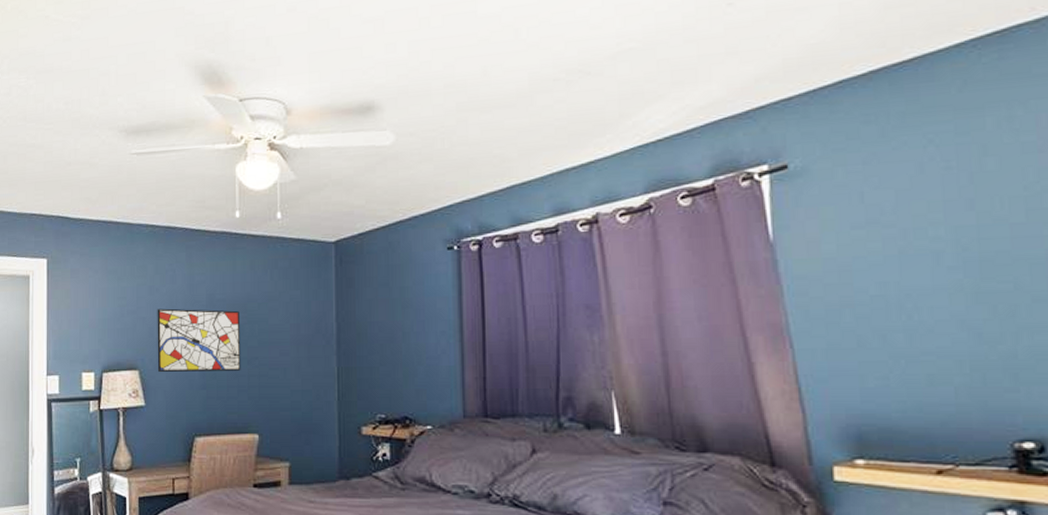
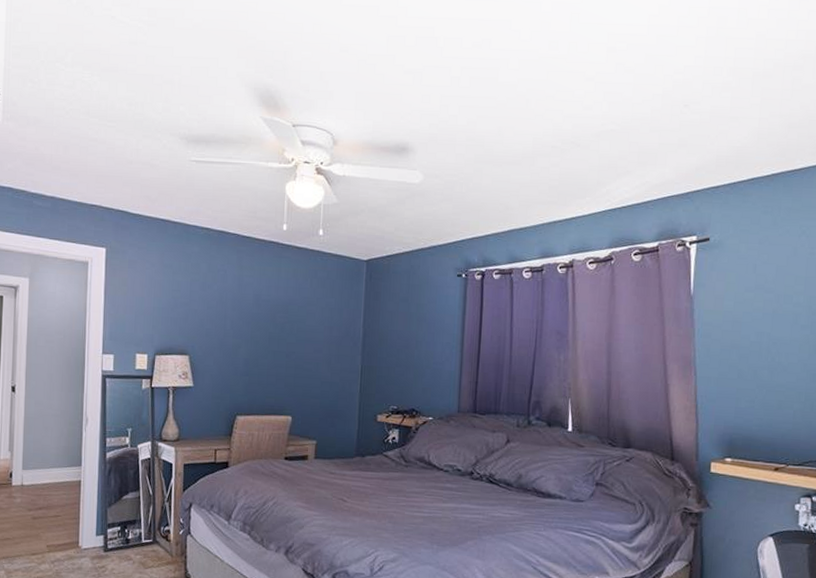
wall art: present [157,308,241,372] -> none [206,303,282,362]

